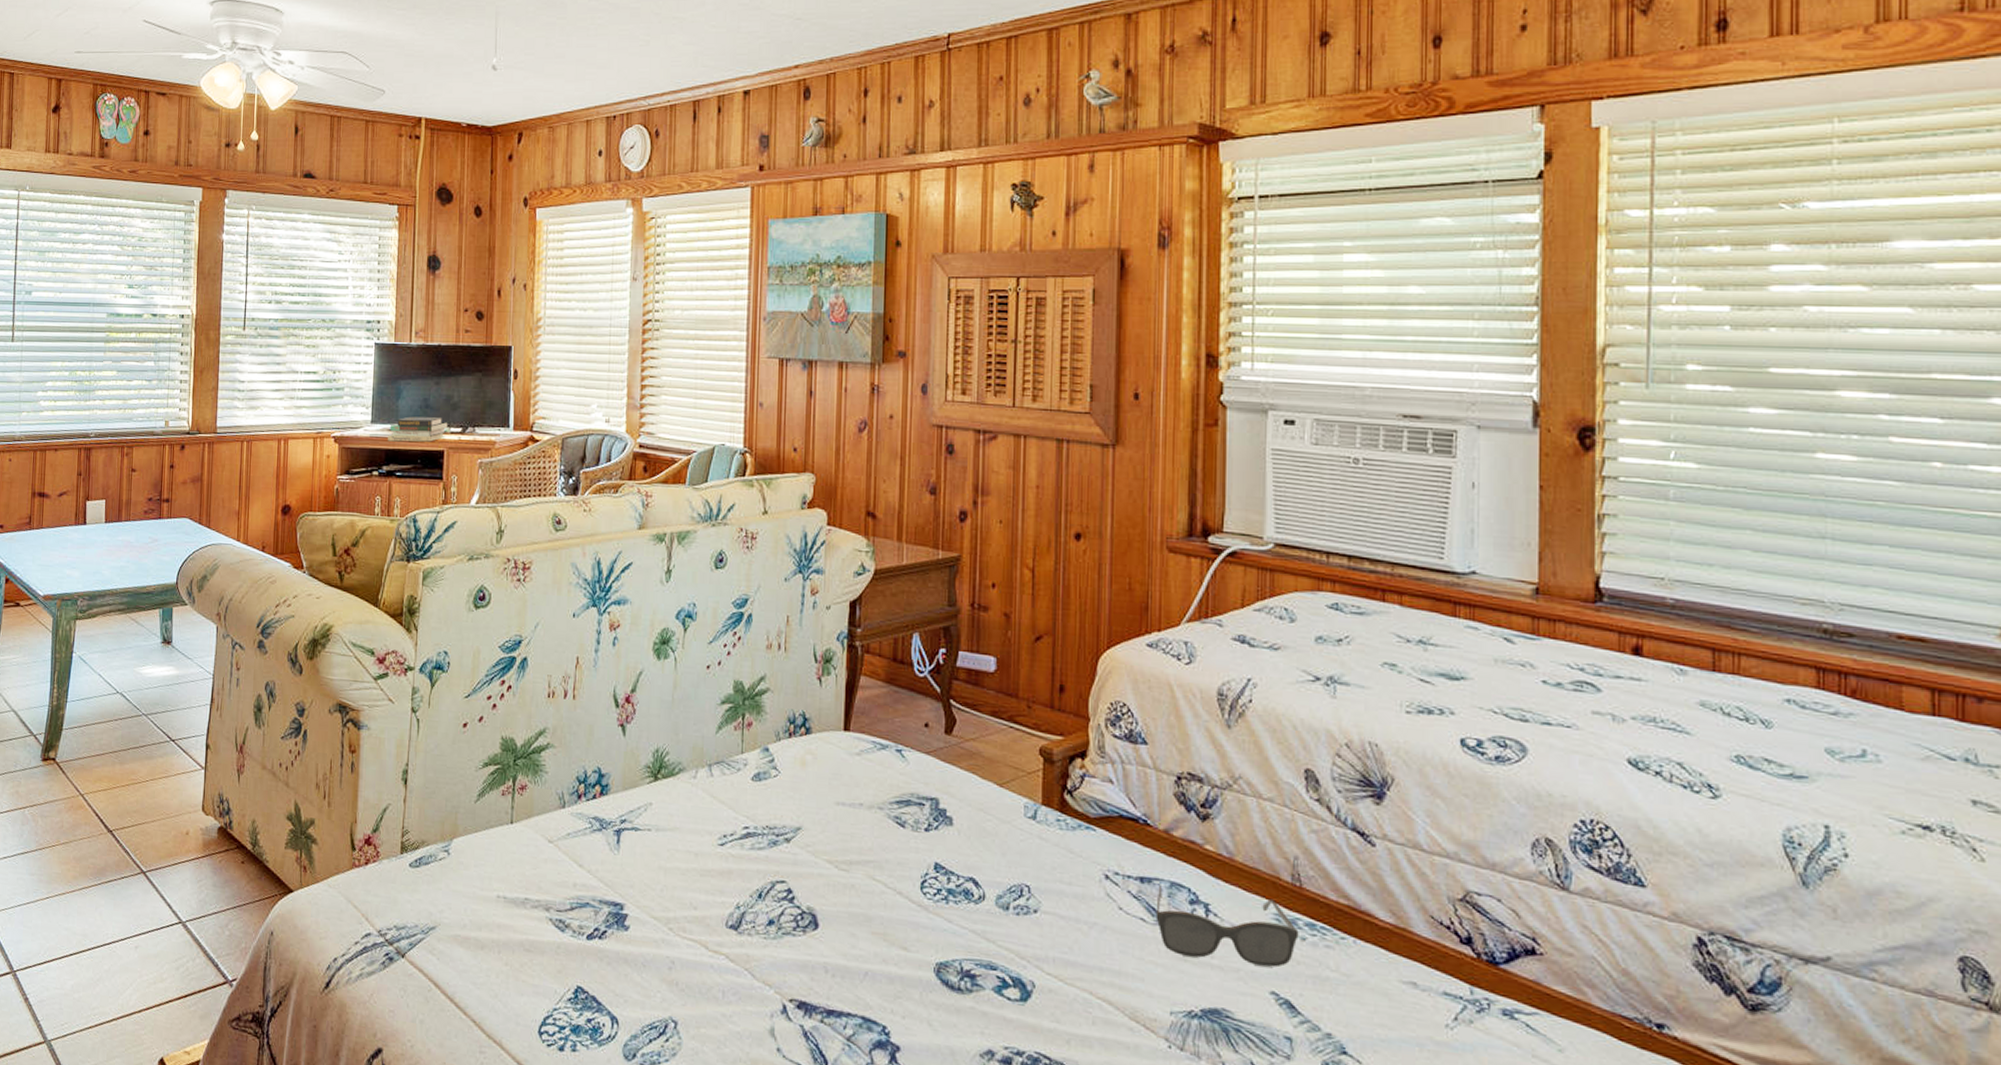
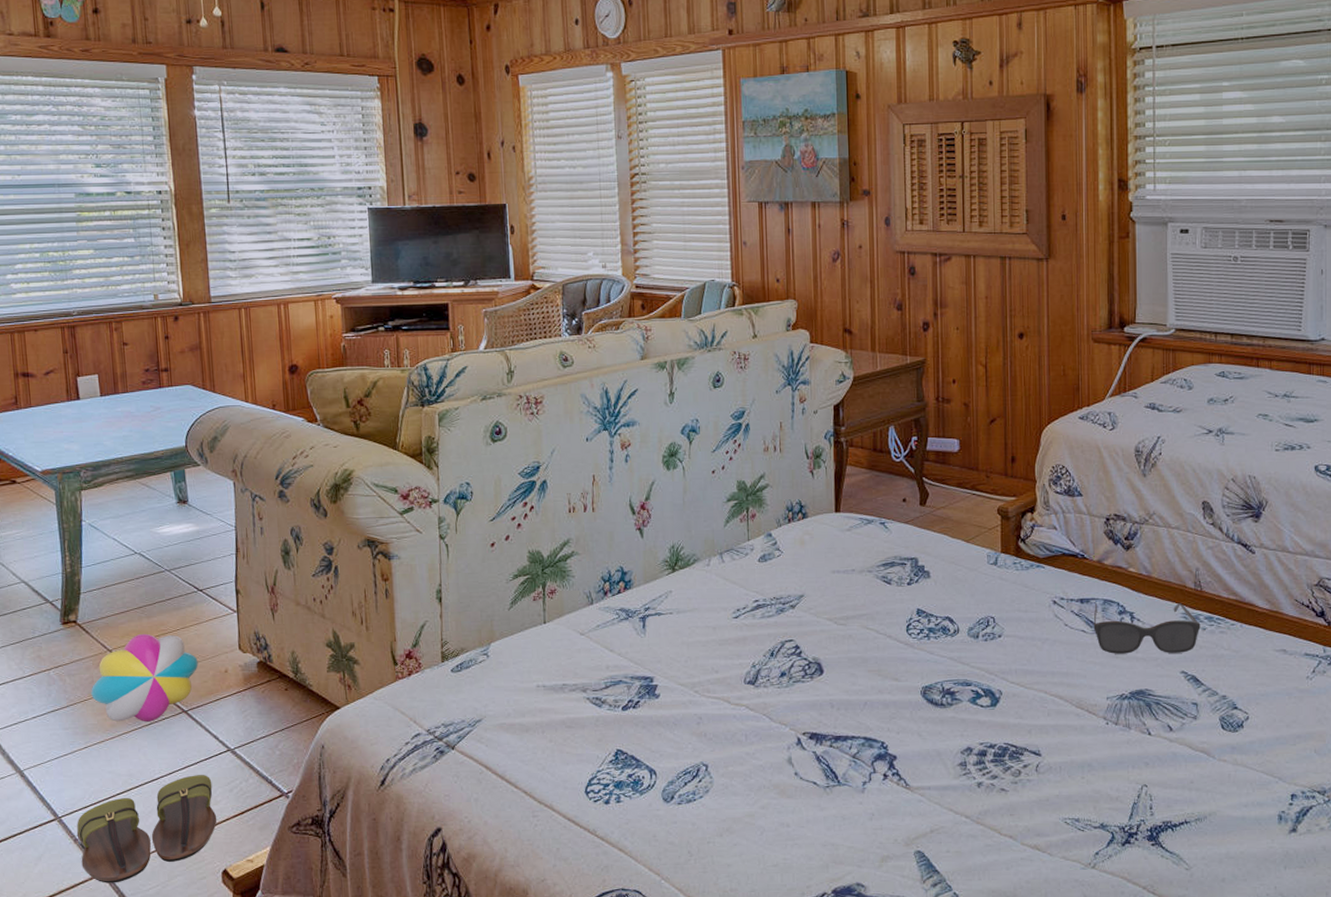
sandal: none [27,945,161,1055] -> present [76,775,217,883]
beach ball: none [59,780,162,879] -> present [91,633,198,722]
books: present [388,416,448,442] -> none [390,272,450,299]

